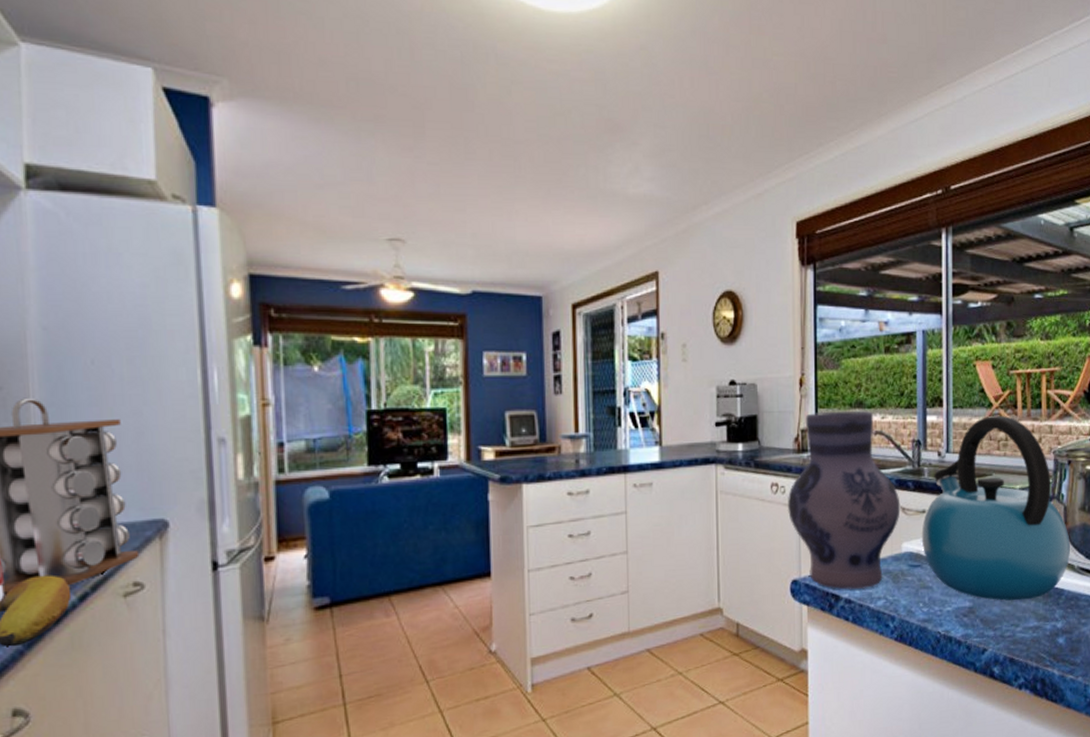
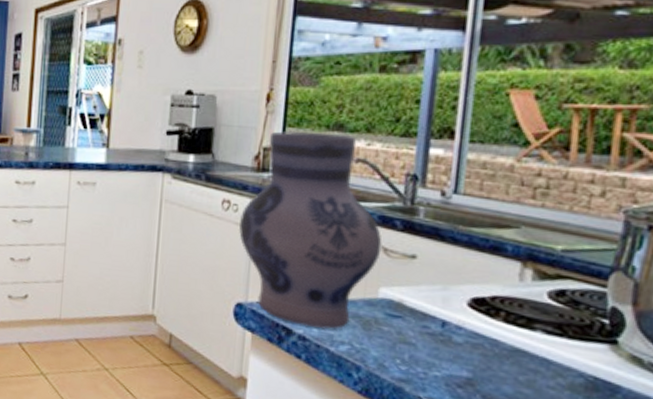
kettle: present [921,416,1070,601] -> none [406,157,640,388]

